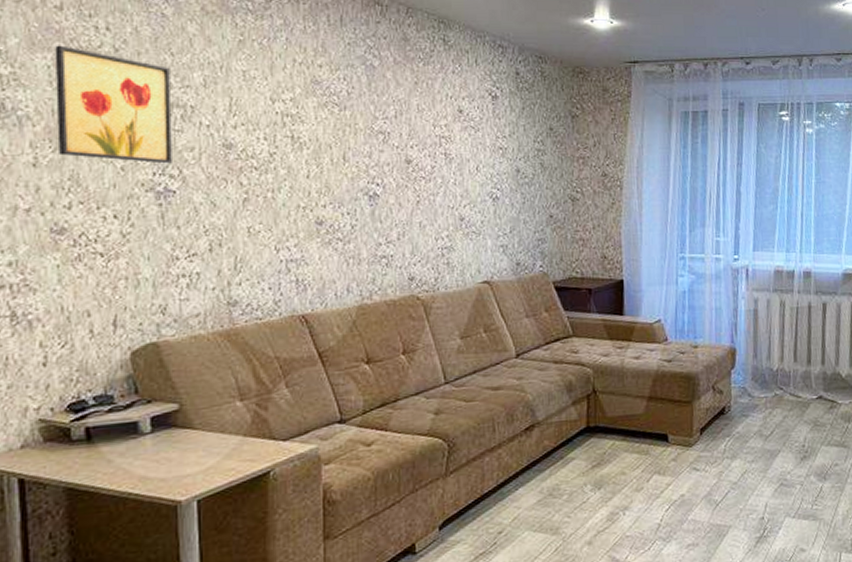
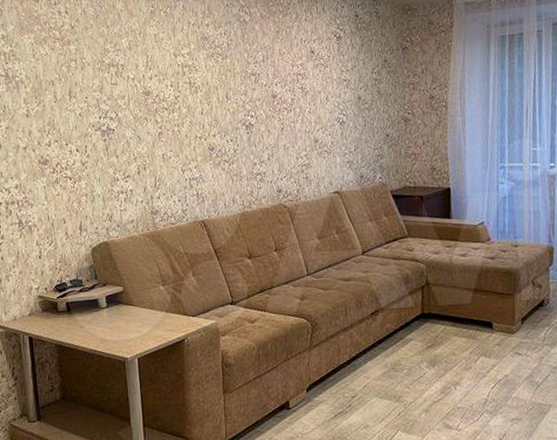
wall art: present [54,45,172,164] -> none [35,27,111,110]

